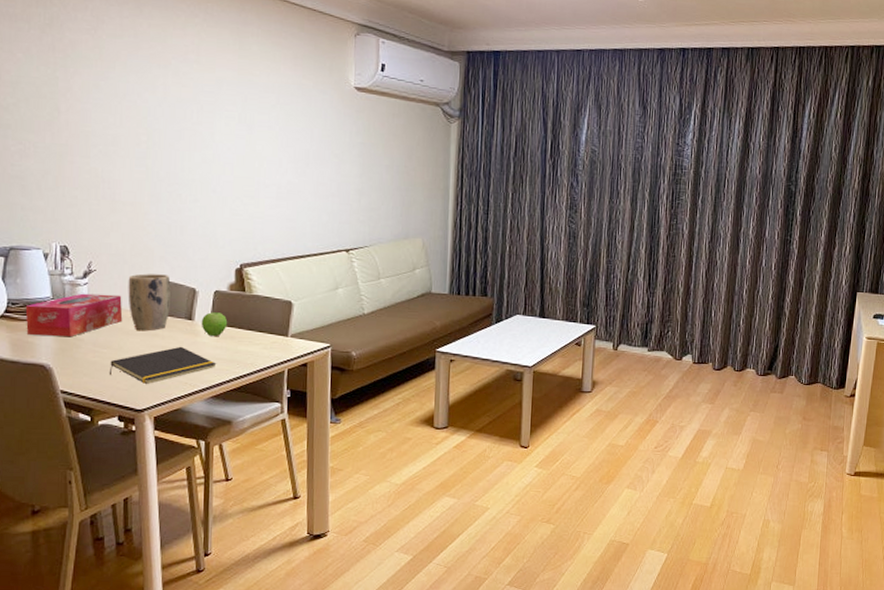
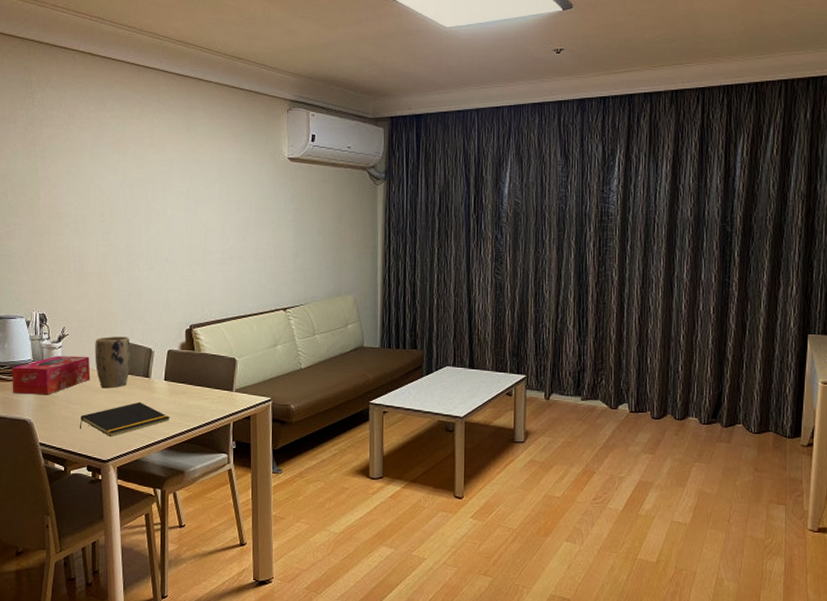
fruit: present [201,312,228,336] -> none [156,370,180,392]

